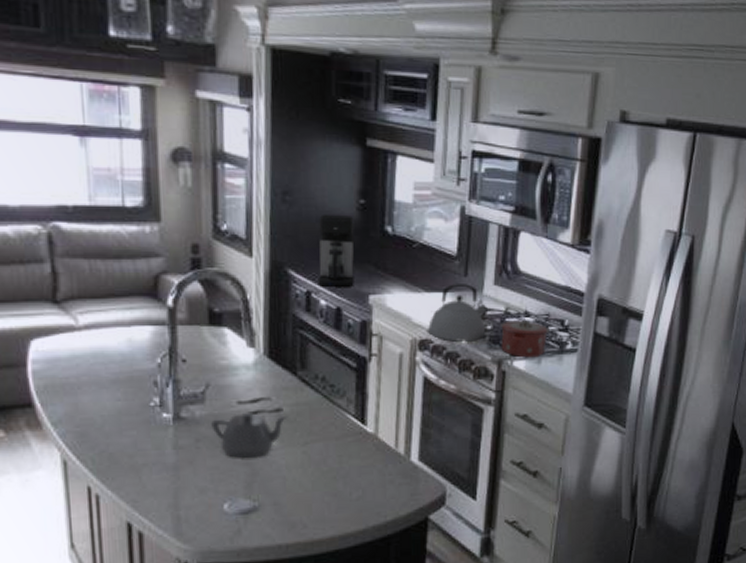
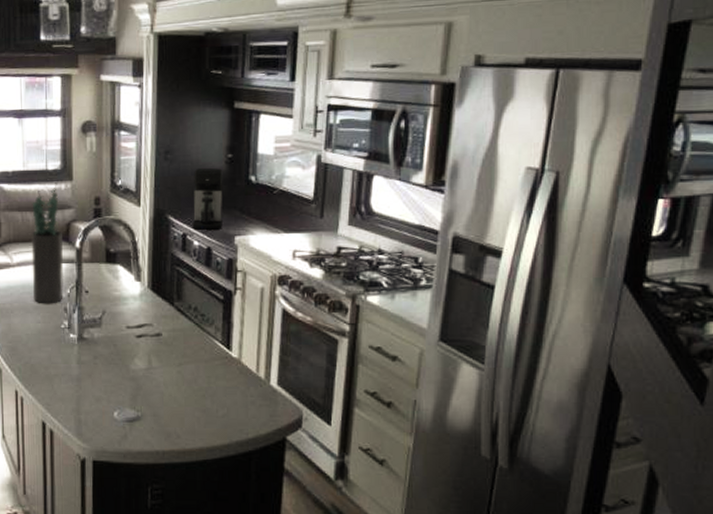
vase: none [104,223,153,377] -> present [31,182,64,304]
teapot: present [211,411,288,459] -> none [106,335,166,375]
kettle: present [427,284,487,342] -> none [285,225,342,278]
casserole: present [499,320,551,358] -> none [353,258,405,293]

